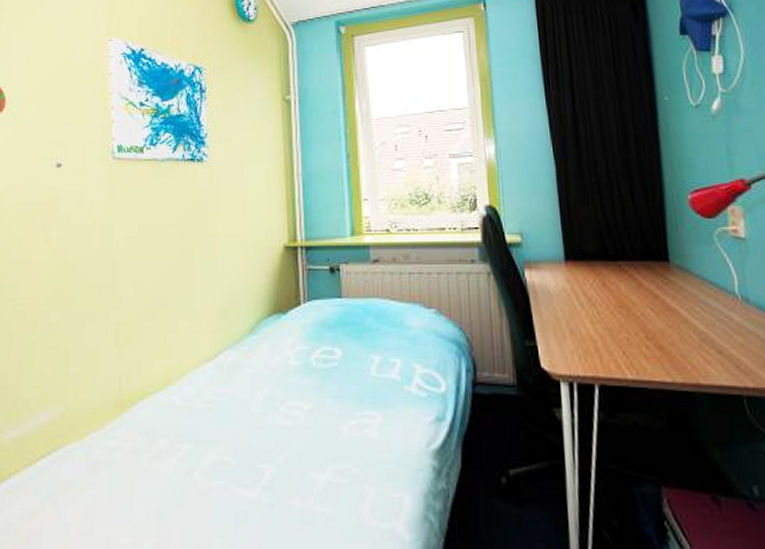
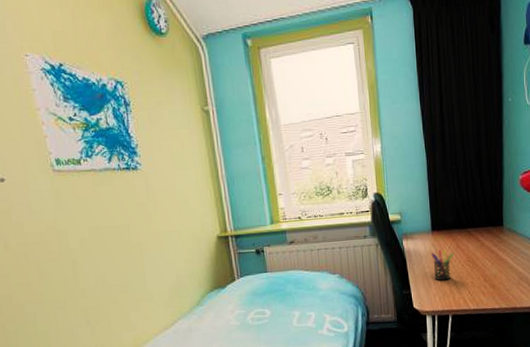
pen holder: none [564,287,599,332] -> present [430,249,454,281]

